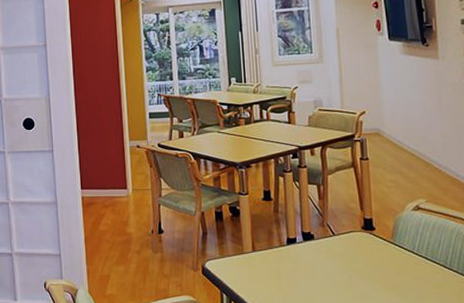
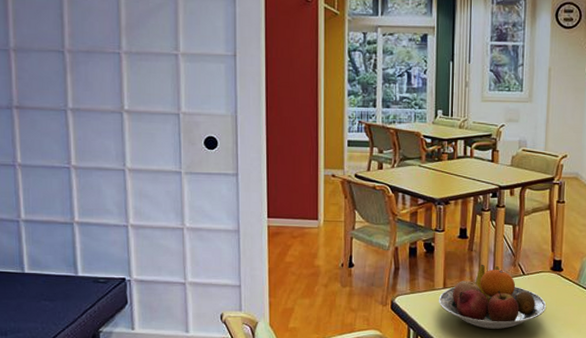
fruit bowl: none [249,225,362,294] -> present [439,264,547,330]

